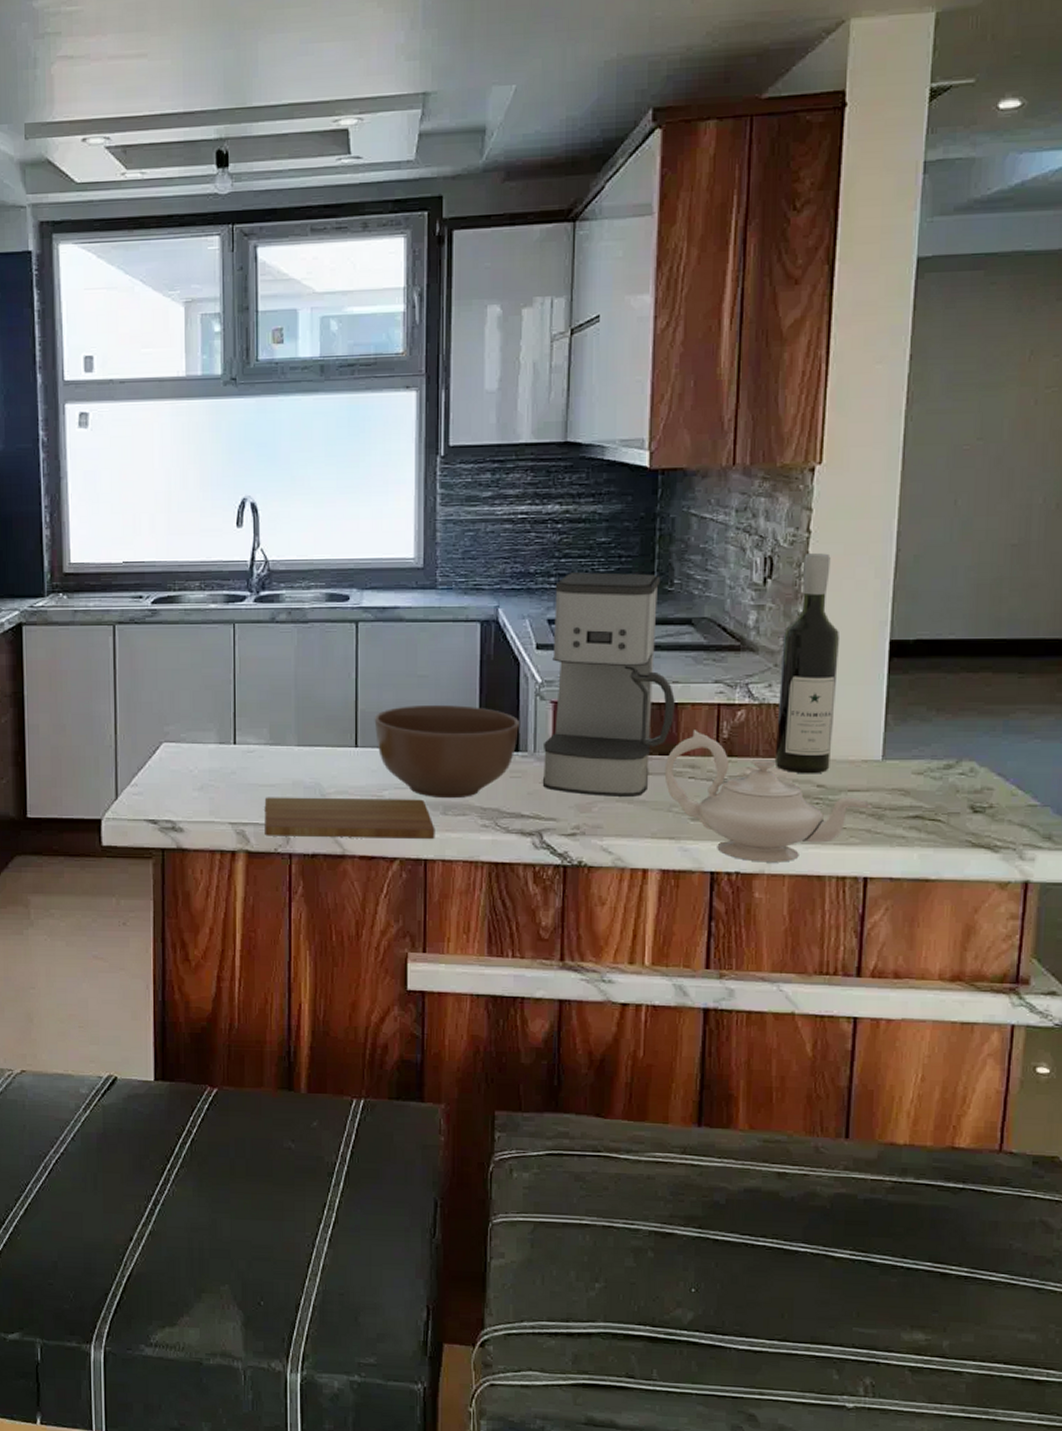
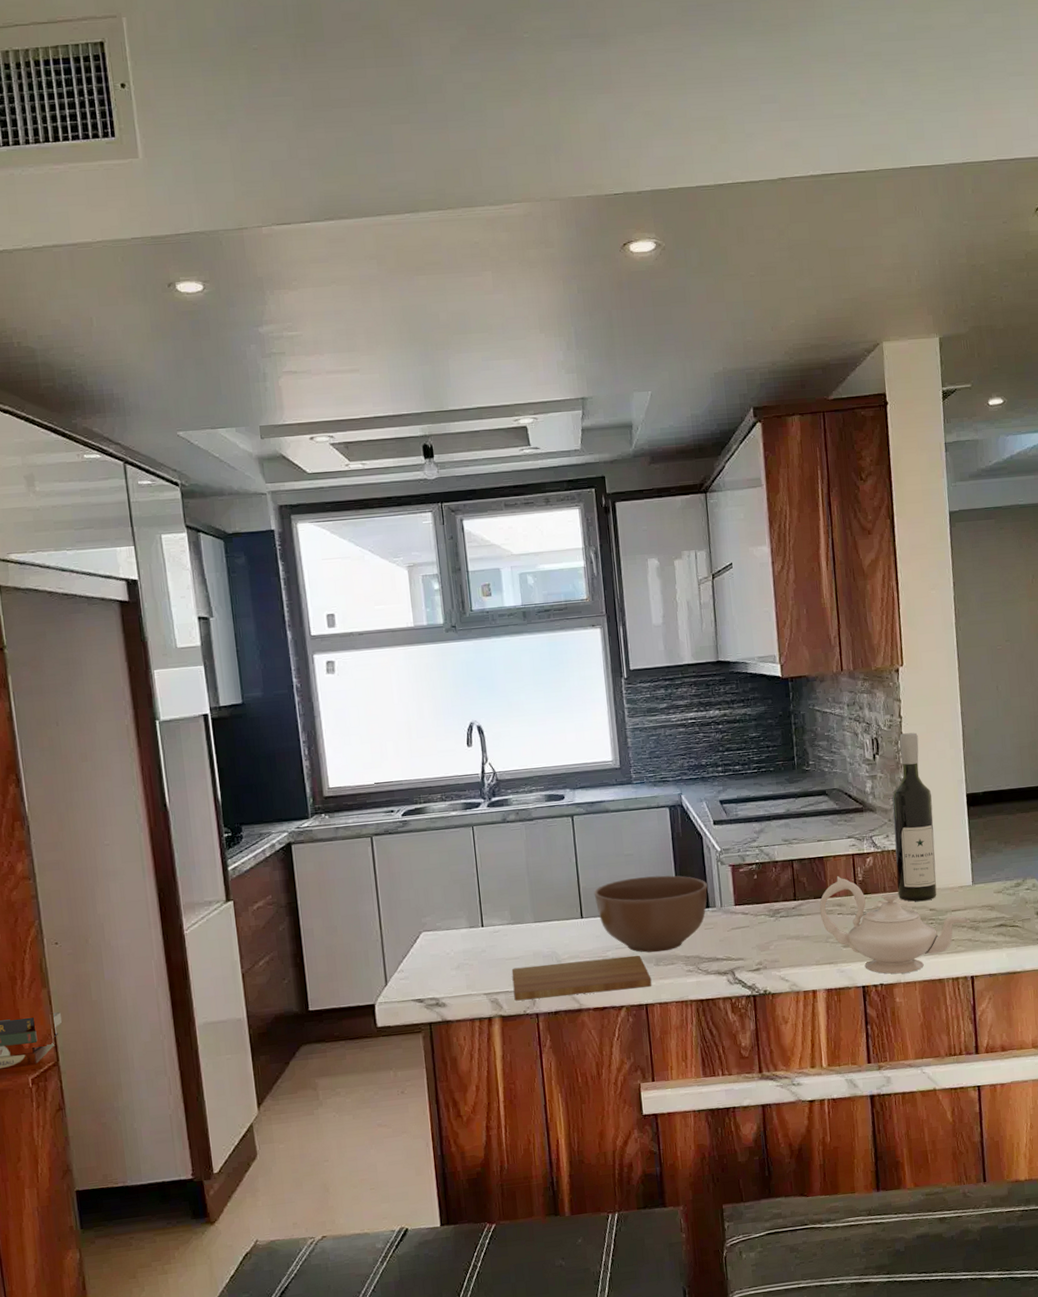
coffee maker: present [542,572,675,797] -> none [722,758,822,937]

